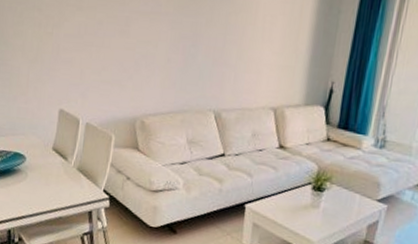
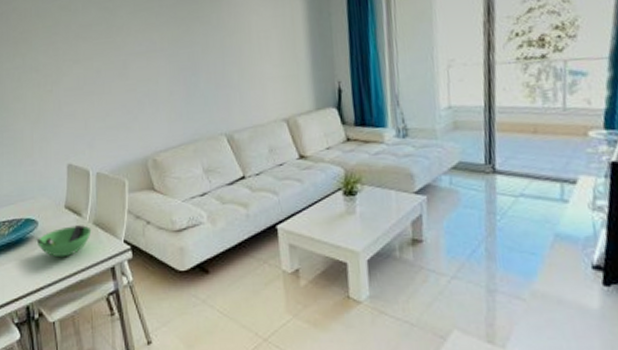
bowl: none [23,167,75,194] -> present [36,225,92,258]

